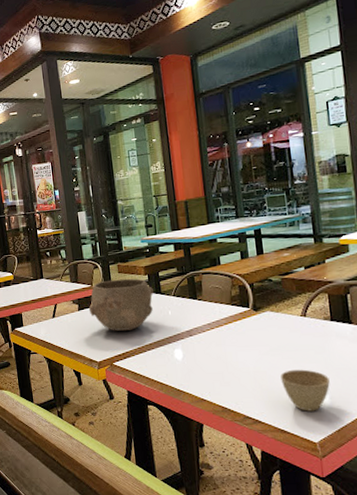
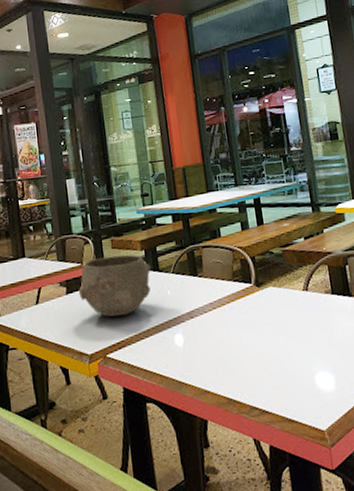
cup: present [280,369,330,411] -> none [286,348,335,396]

